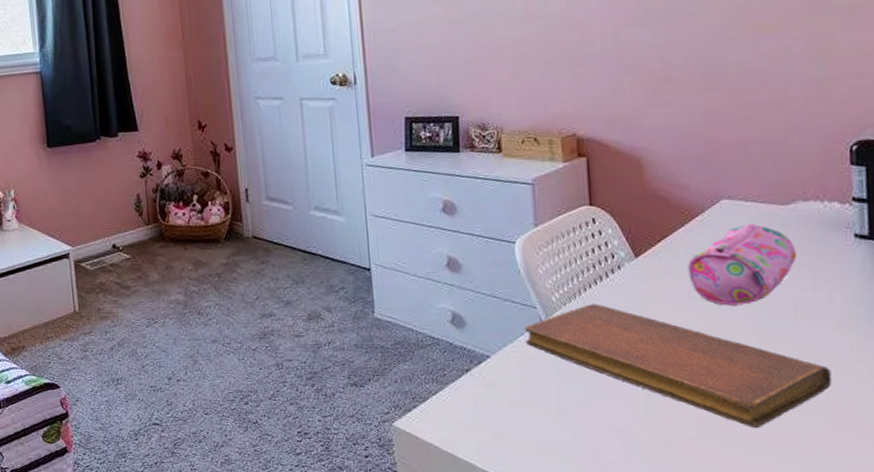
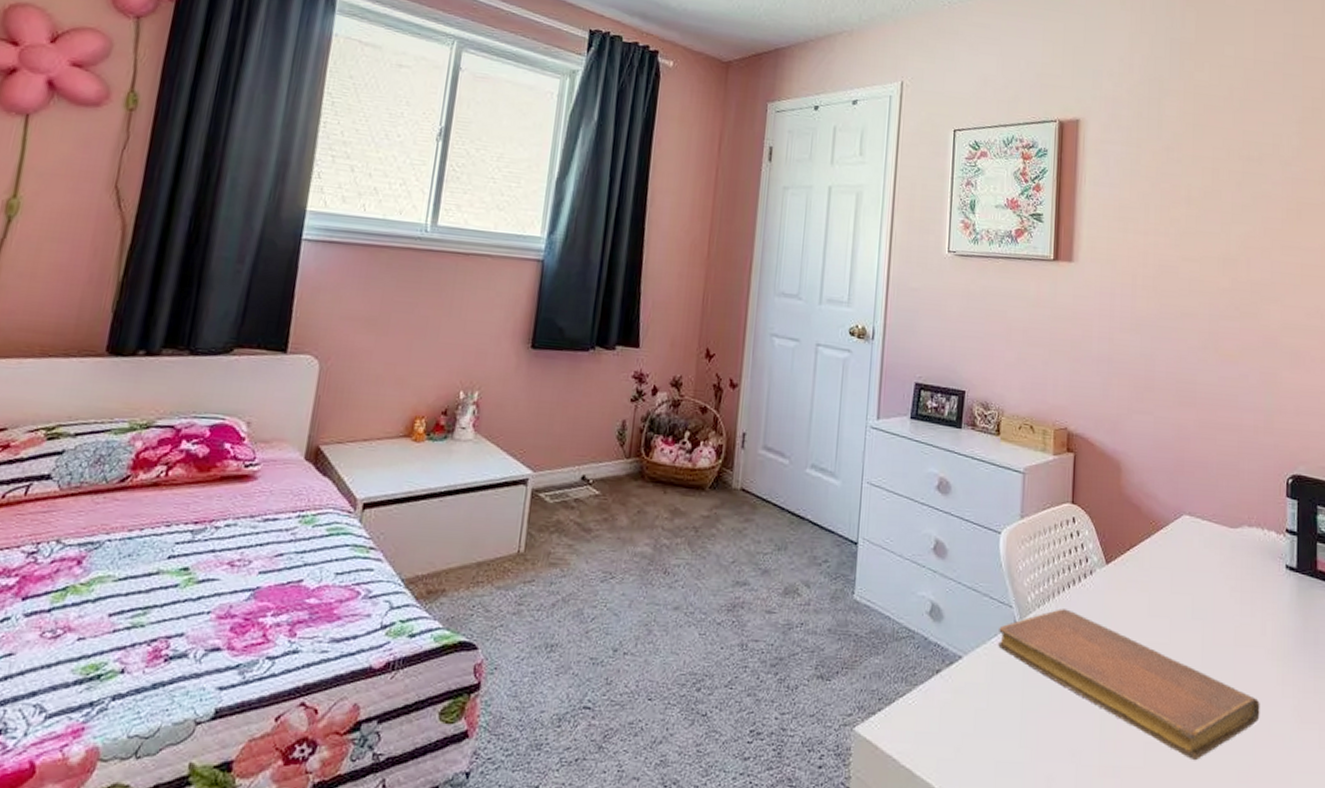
pencil case: present [688,223,796,306] -> none [1150,542,1239,626]

